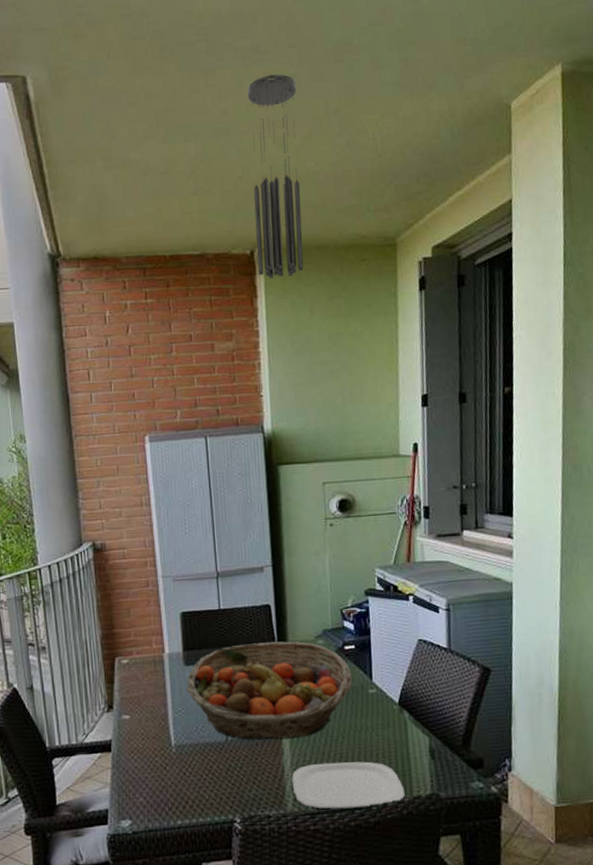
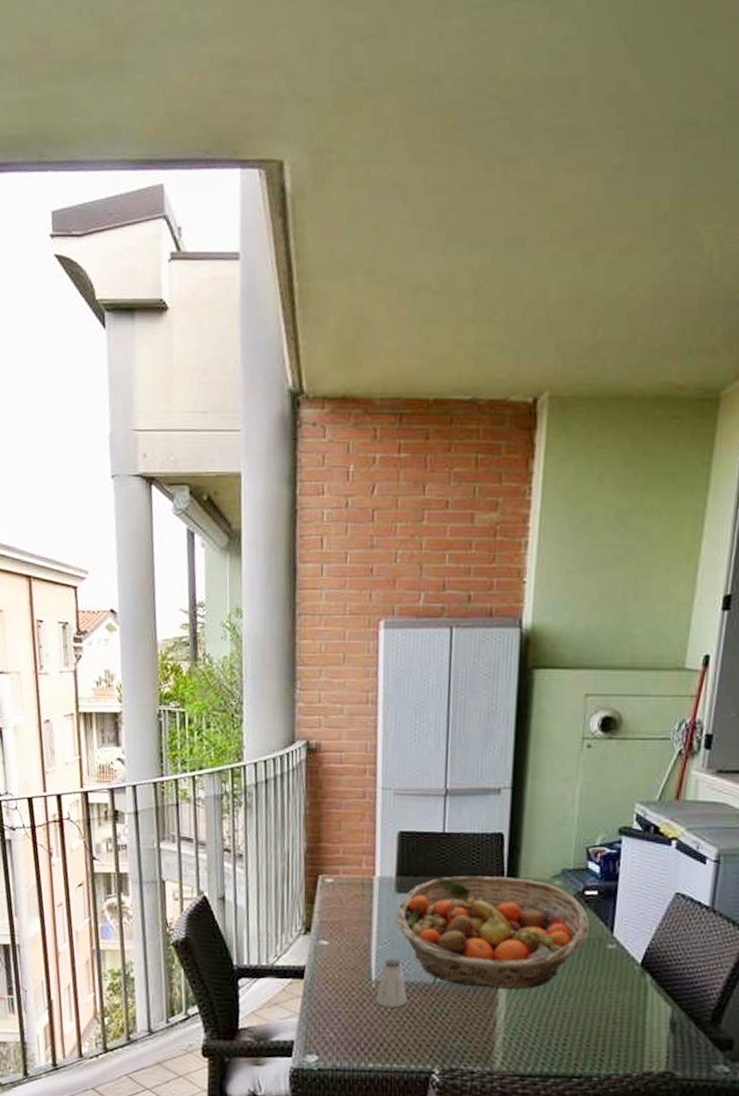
saltshaker: none [177,724,205,768] -> present [376,958,407,1008]
wind chime: present [247,74,304,279] -> none [539,165,619,435]
plate: present [292,761,405,810] -> none [503,1020,634,1078]

